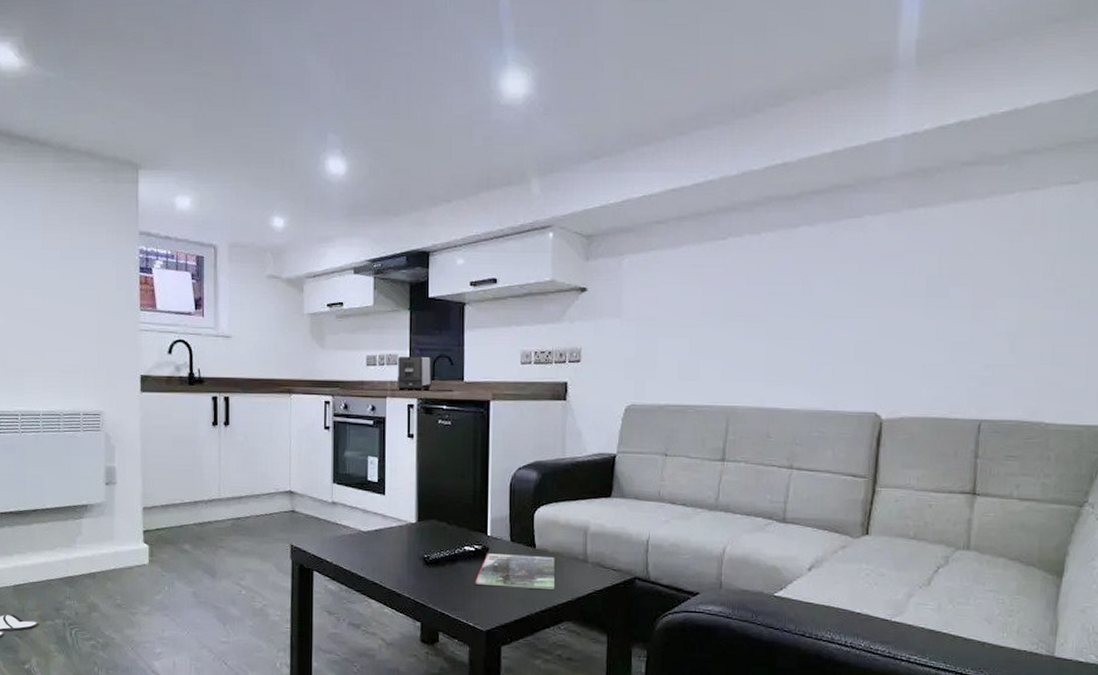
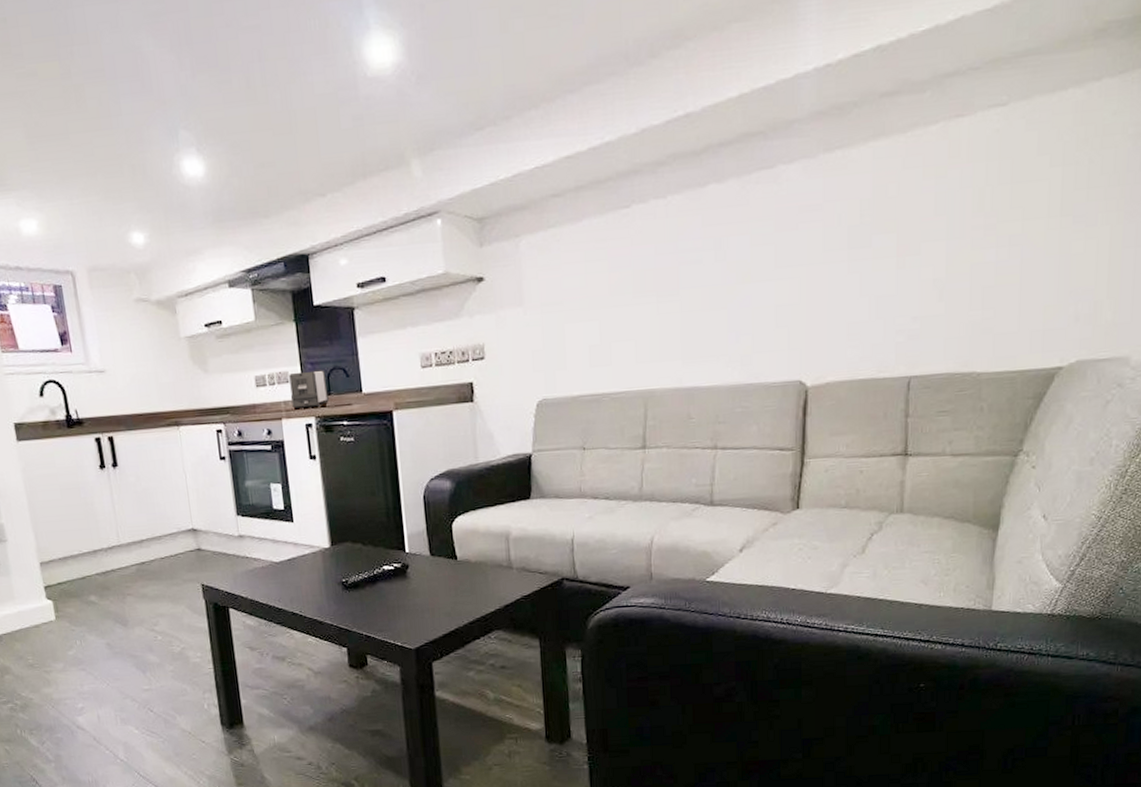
magazine: present [475,553,556,589] -> none [398,566,482,604]

